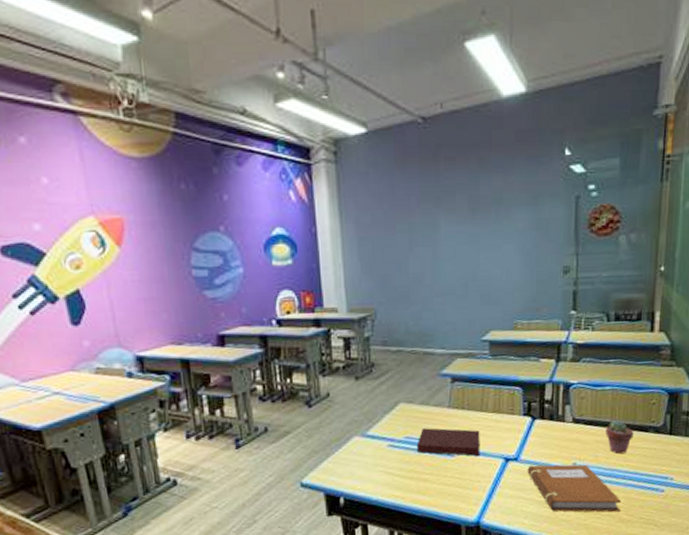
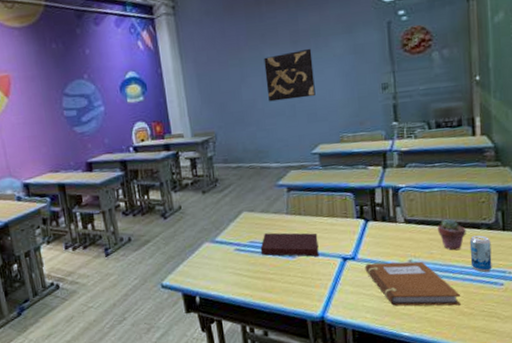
wall art: none [437,218,491,278] -> present [264,48,316,102]
beverage can: none [634,438,657,478] -> present [469,235,492,272]

